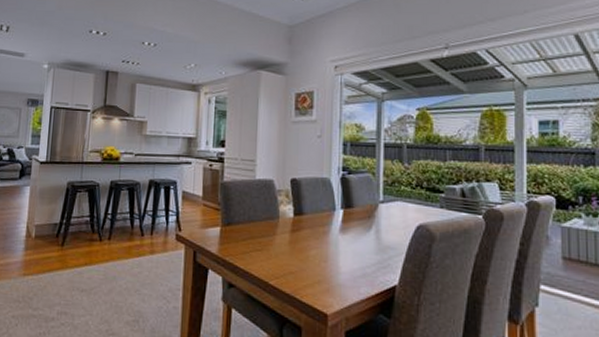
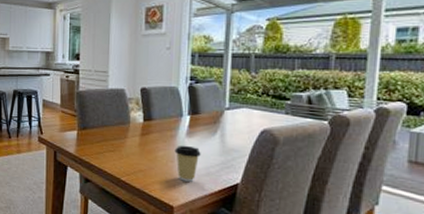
coffee cup: none [328,242,356,285] -> present [174,145,201,182]

